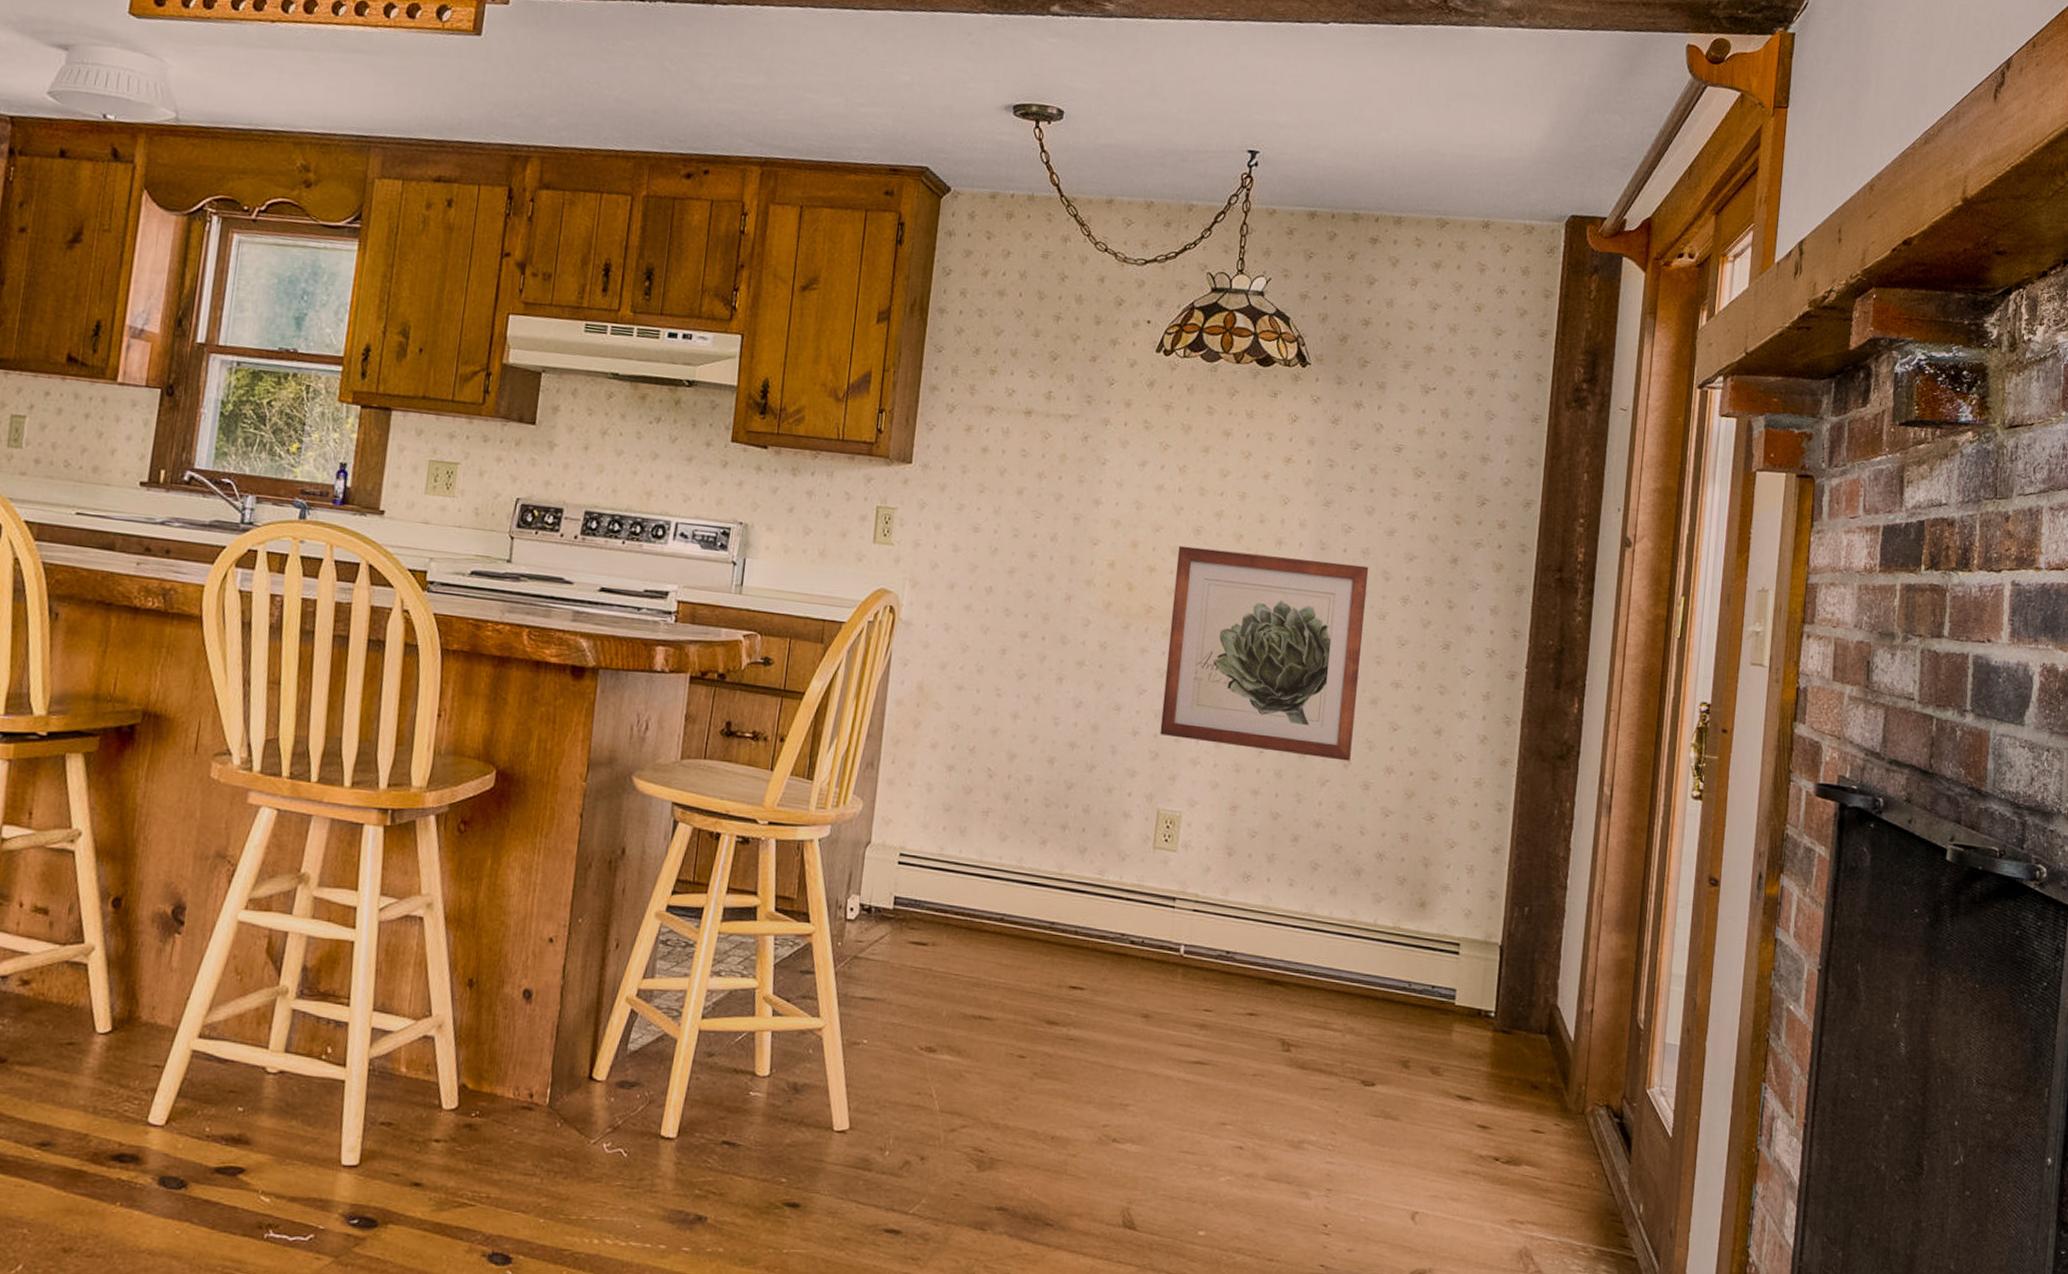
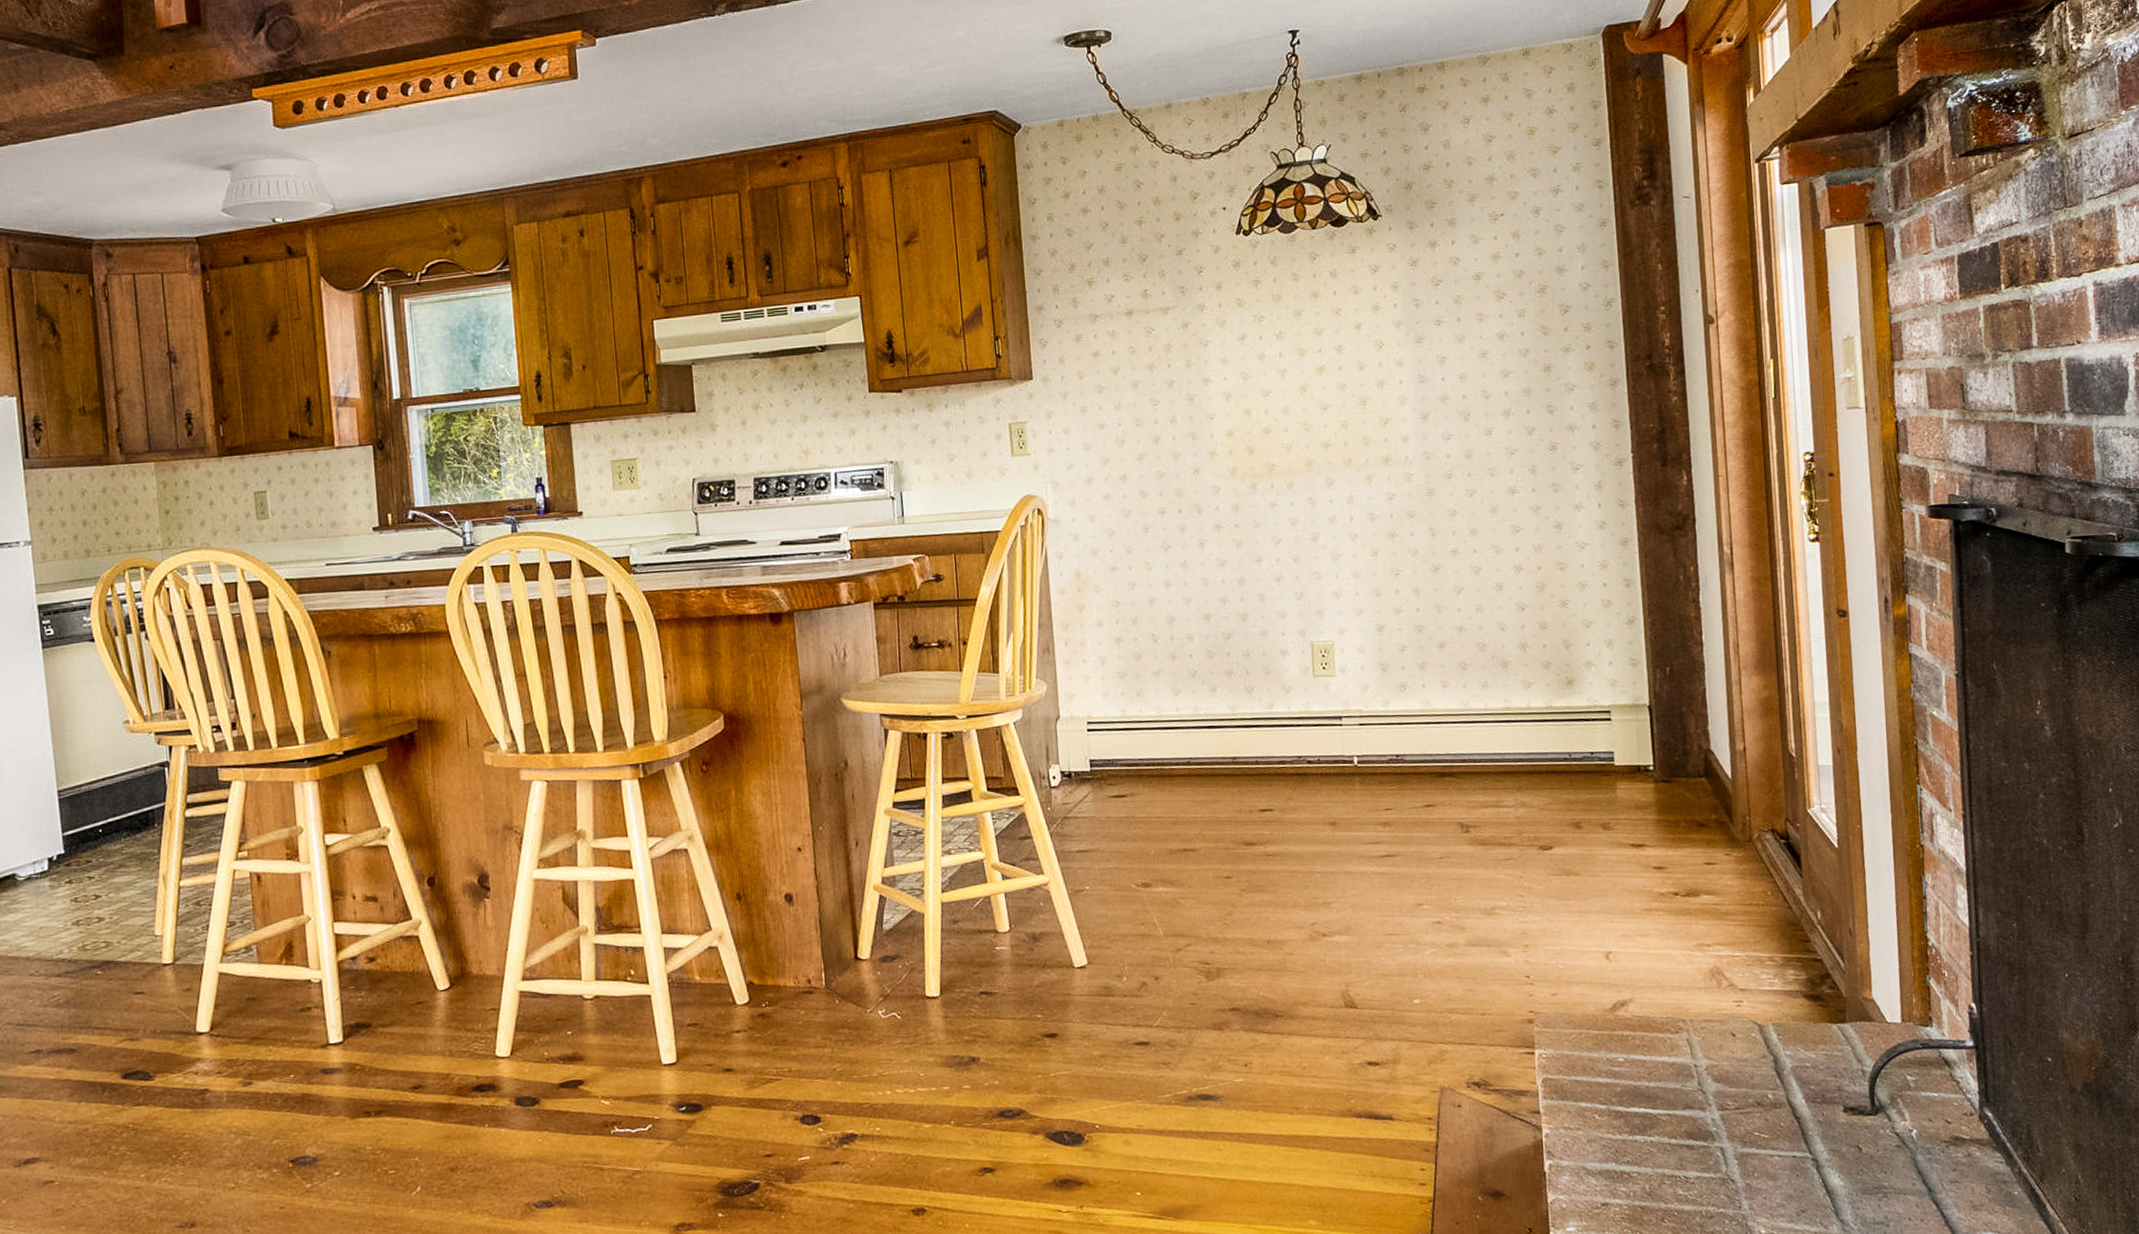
wall art: present [1160,545,1369,762] -> none [1288,389,1480,577]

